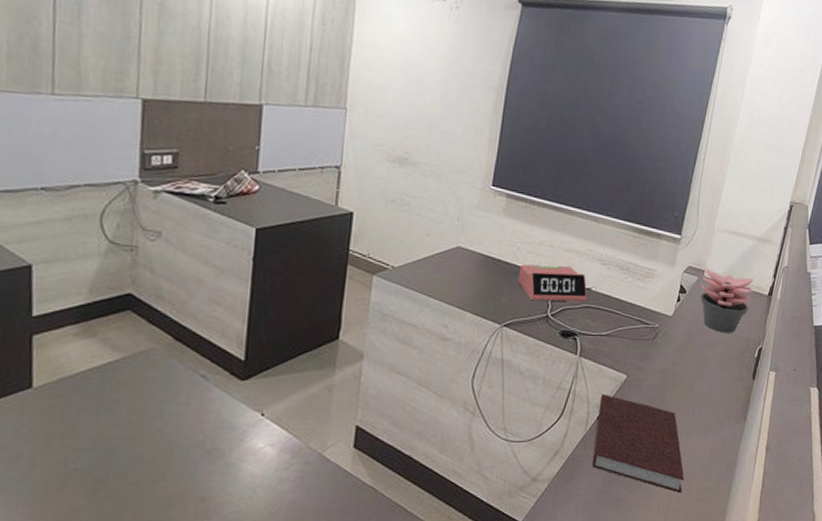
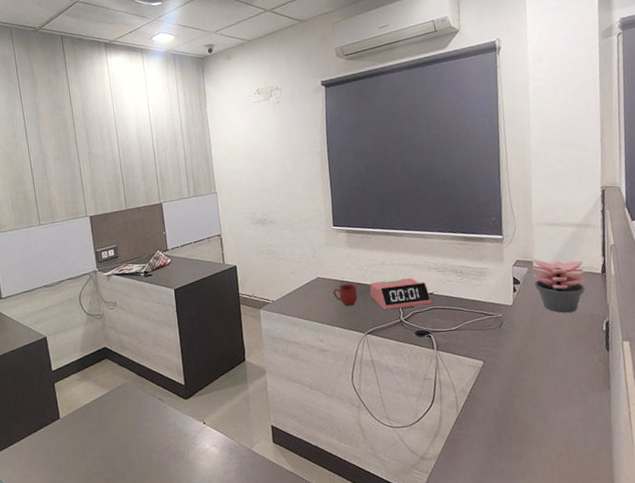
mug: none [473,261,503,289] -> present [333,283,358,306]
notebook: present [592,394,685,493] -> none [464,380,563,461]

